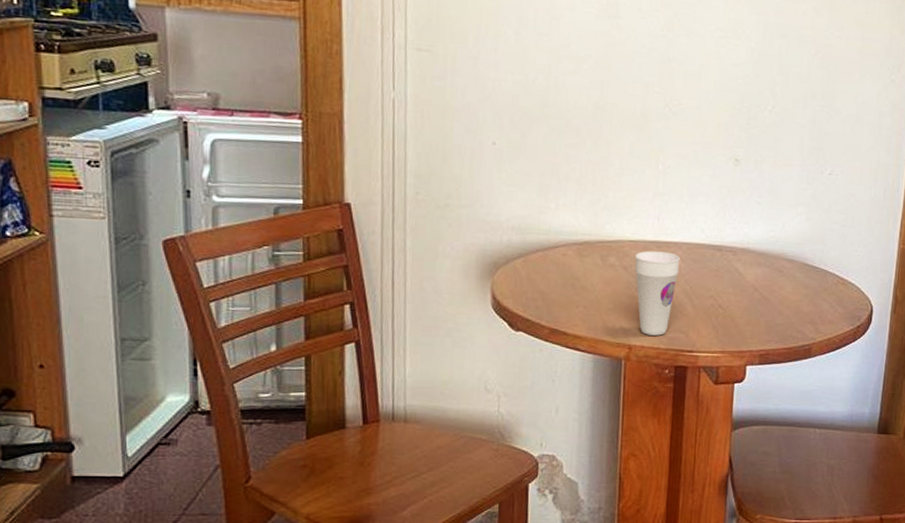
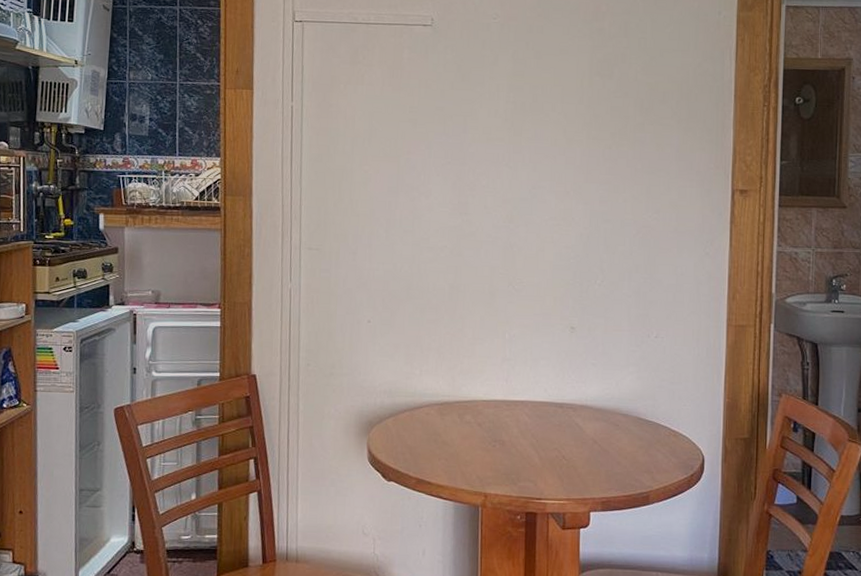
cup: present [635,251,680,336] -> none [487,409,527,485]

